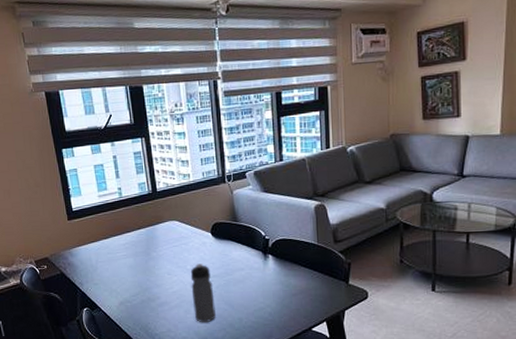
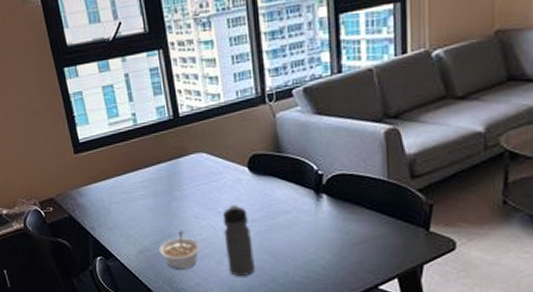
legume: none [137,285,172,318] -> present [158,231,201,270]

